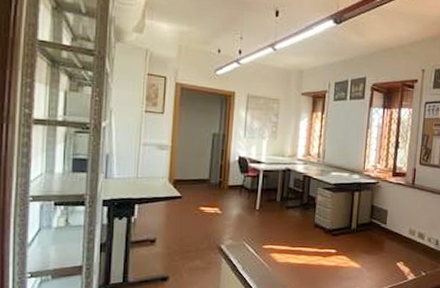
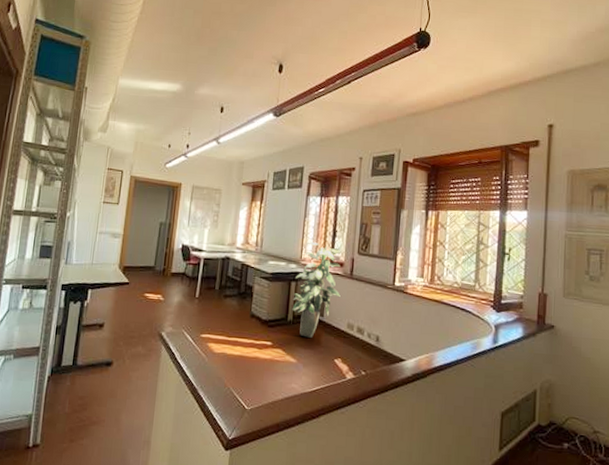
indoor plant: none [355,153,404,244] -> present [292,242,341,338]

